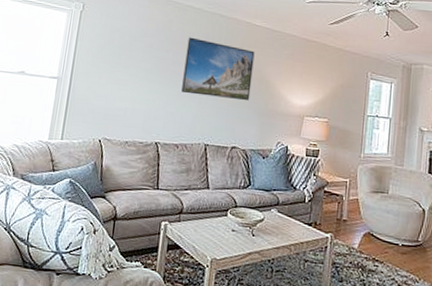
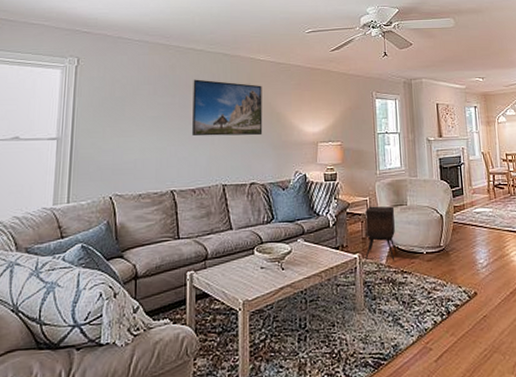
side table: none [337,188,375,249] -> present [365,206,398,262]

